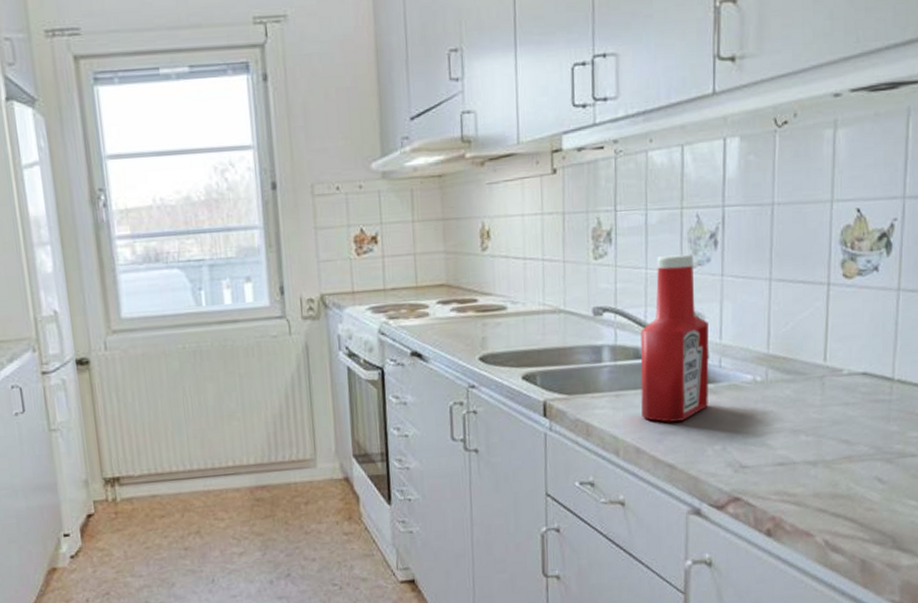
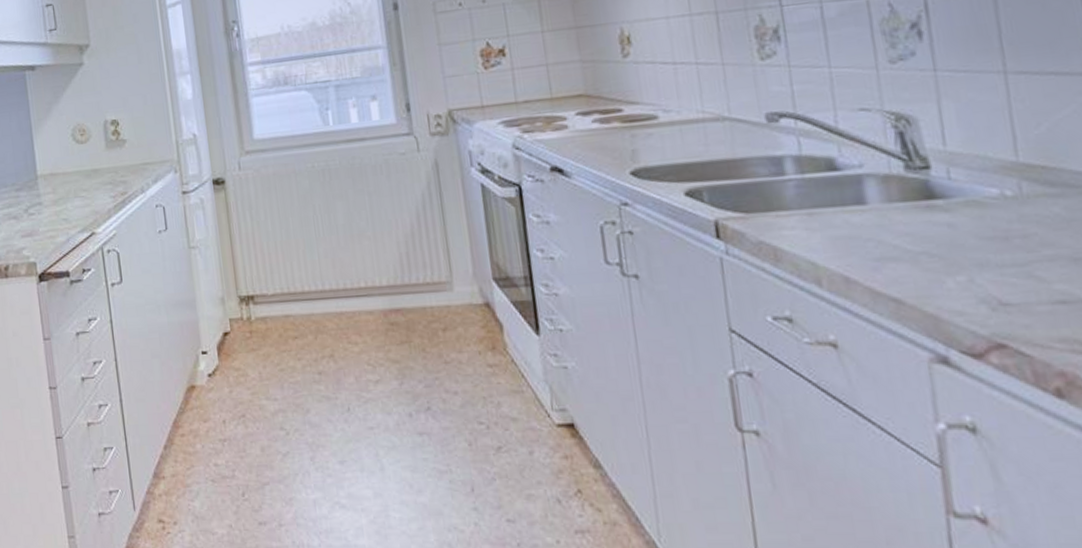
ketchup bottle: present [640,254,709,422] -> none [831,48,940,246]

